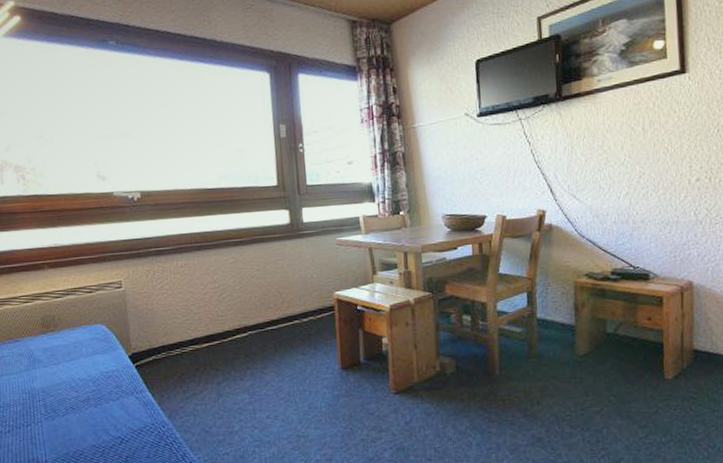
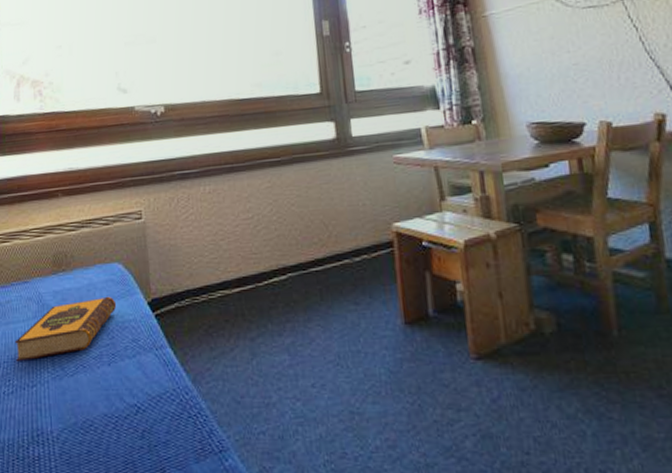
hardback book: none [9,351,101,407] -> present [14,296,117,363]

